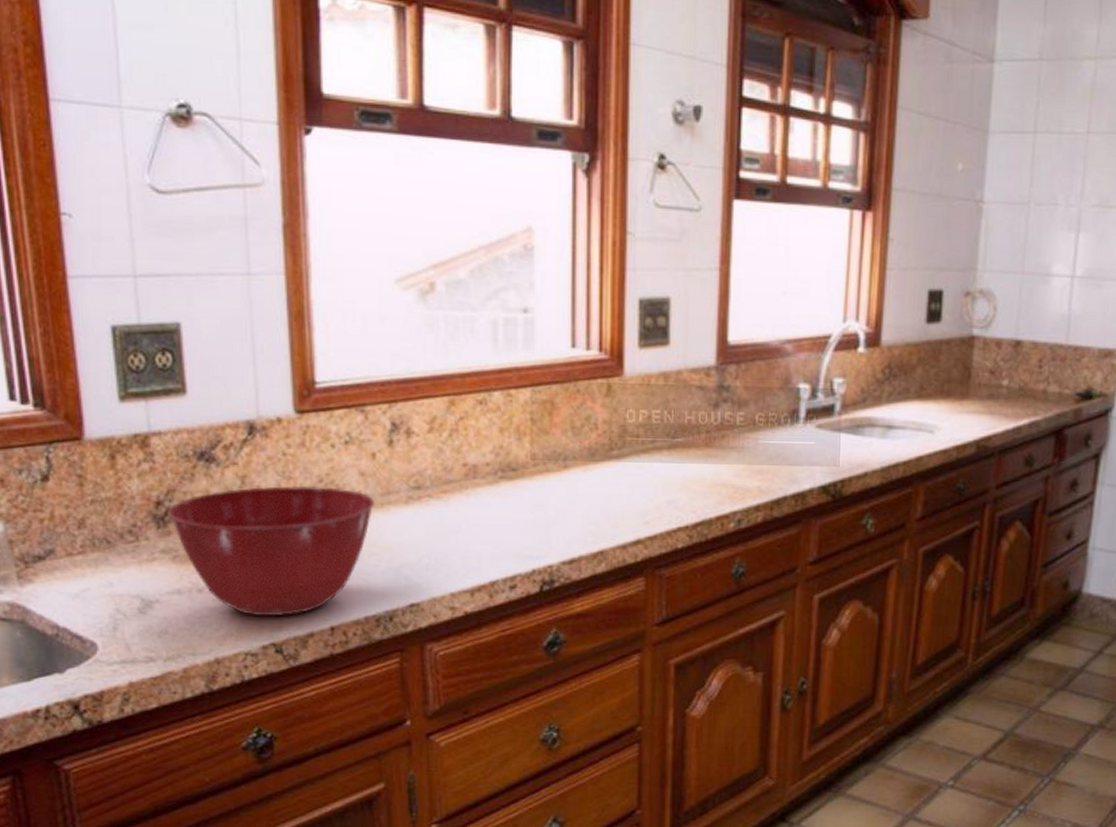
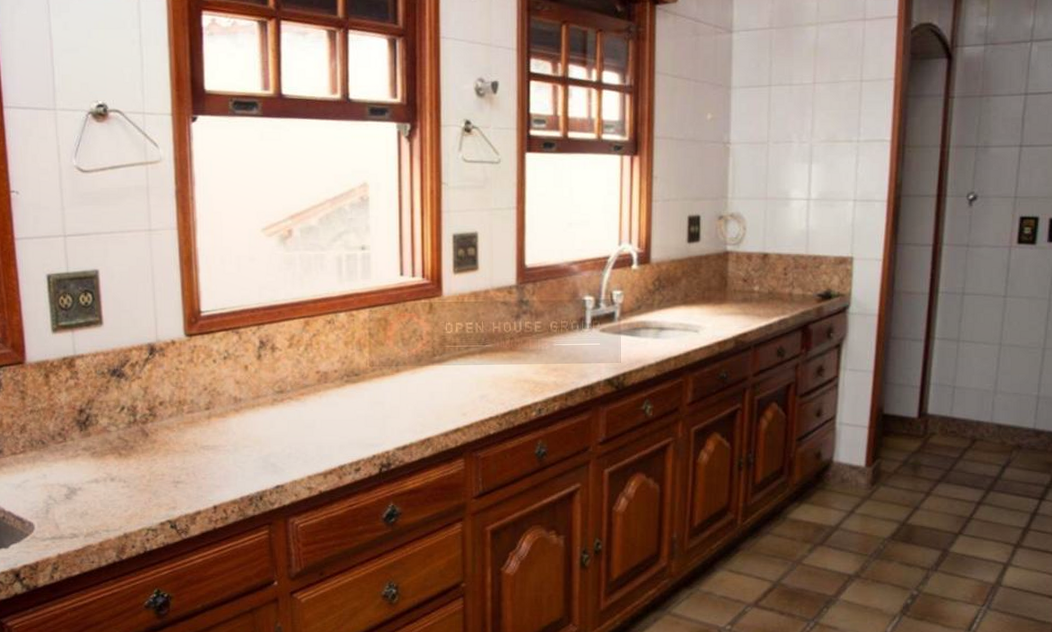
mixing bowl: present [168,485,375,617] -> none [88,393,248,499]

